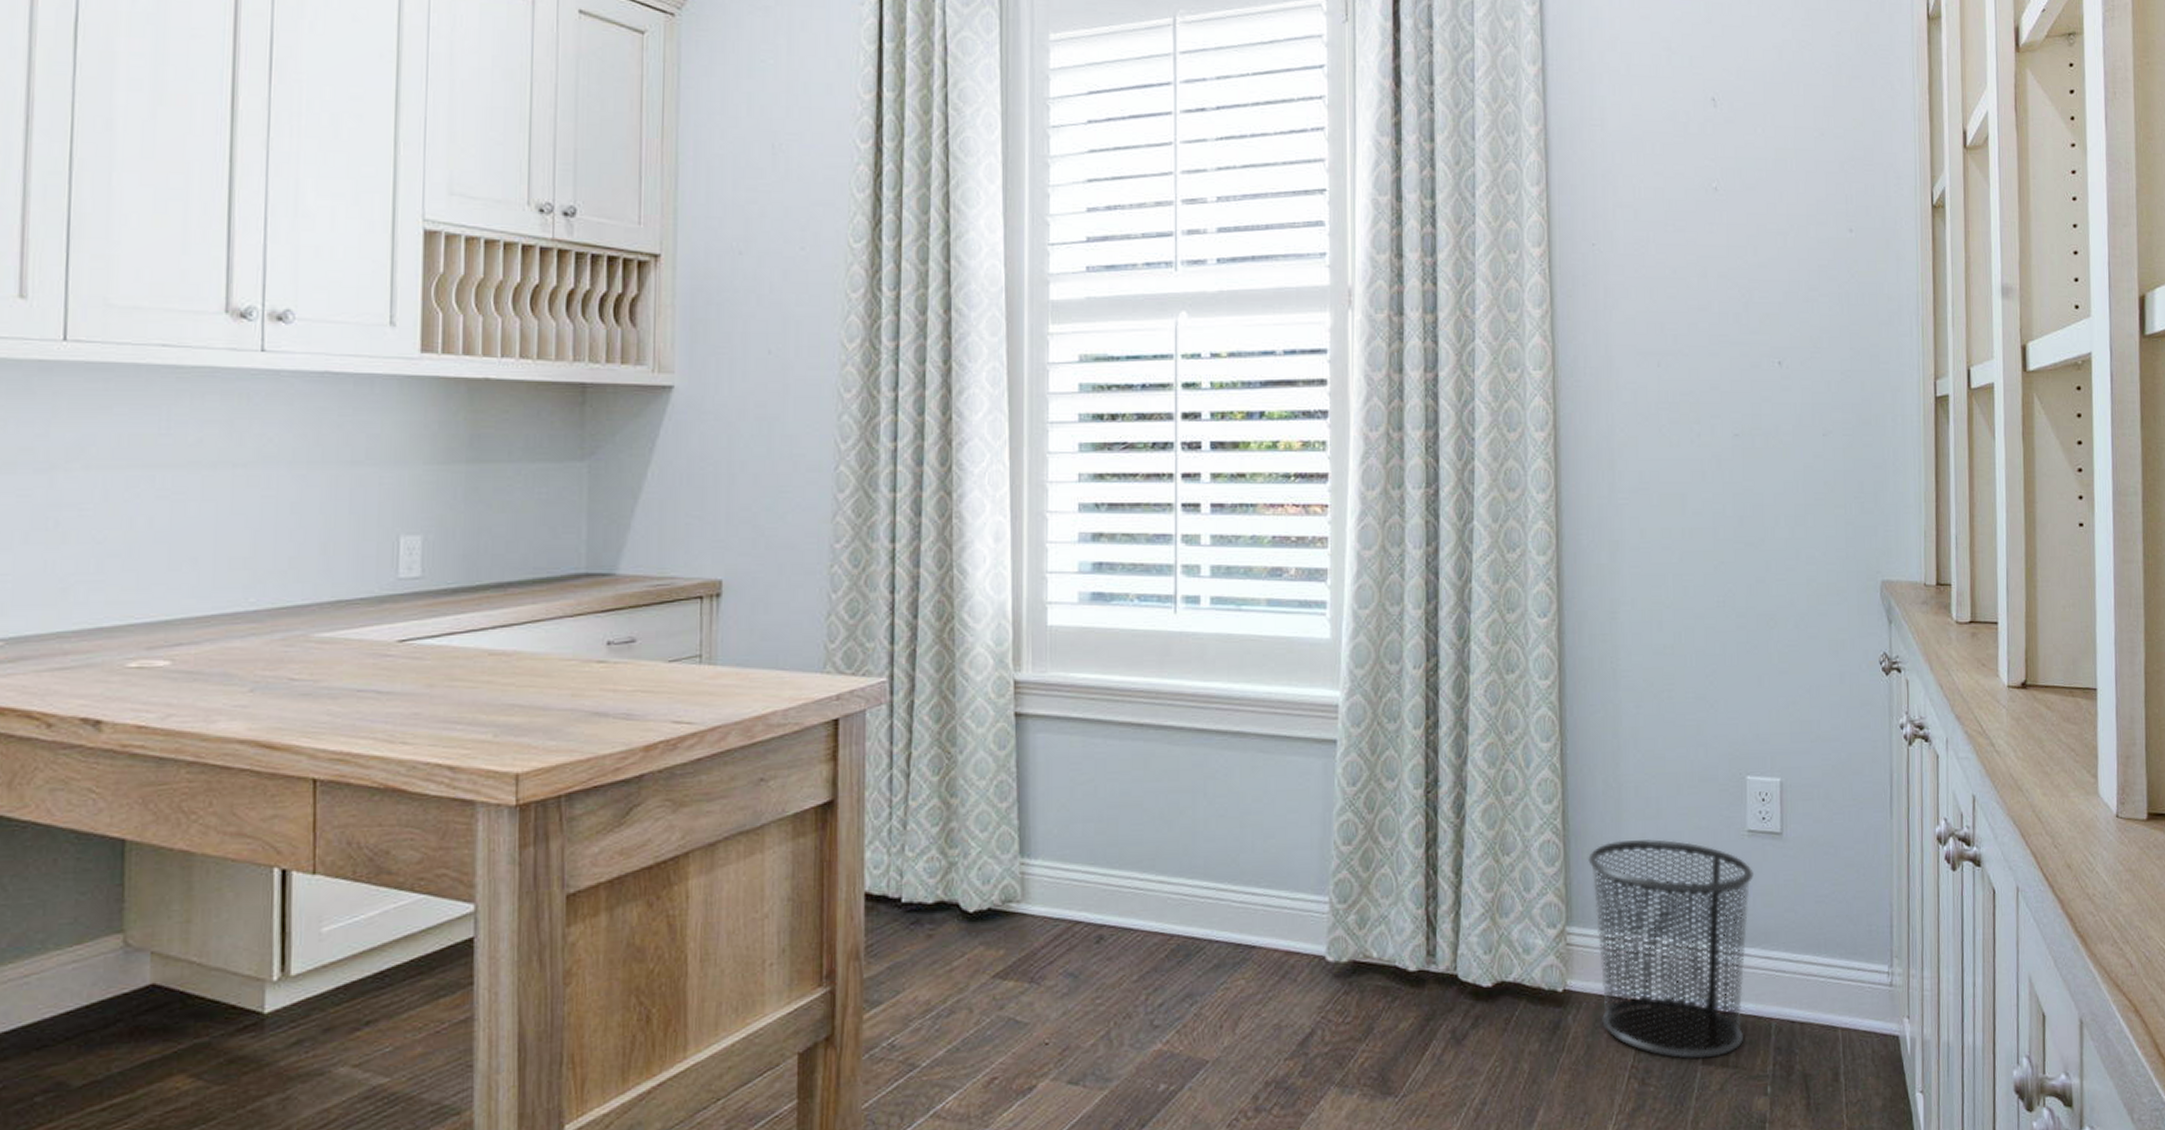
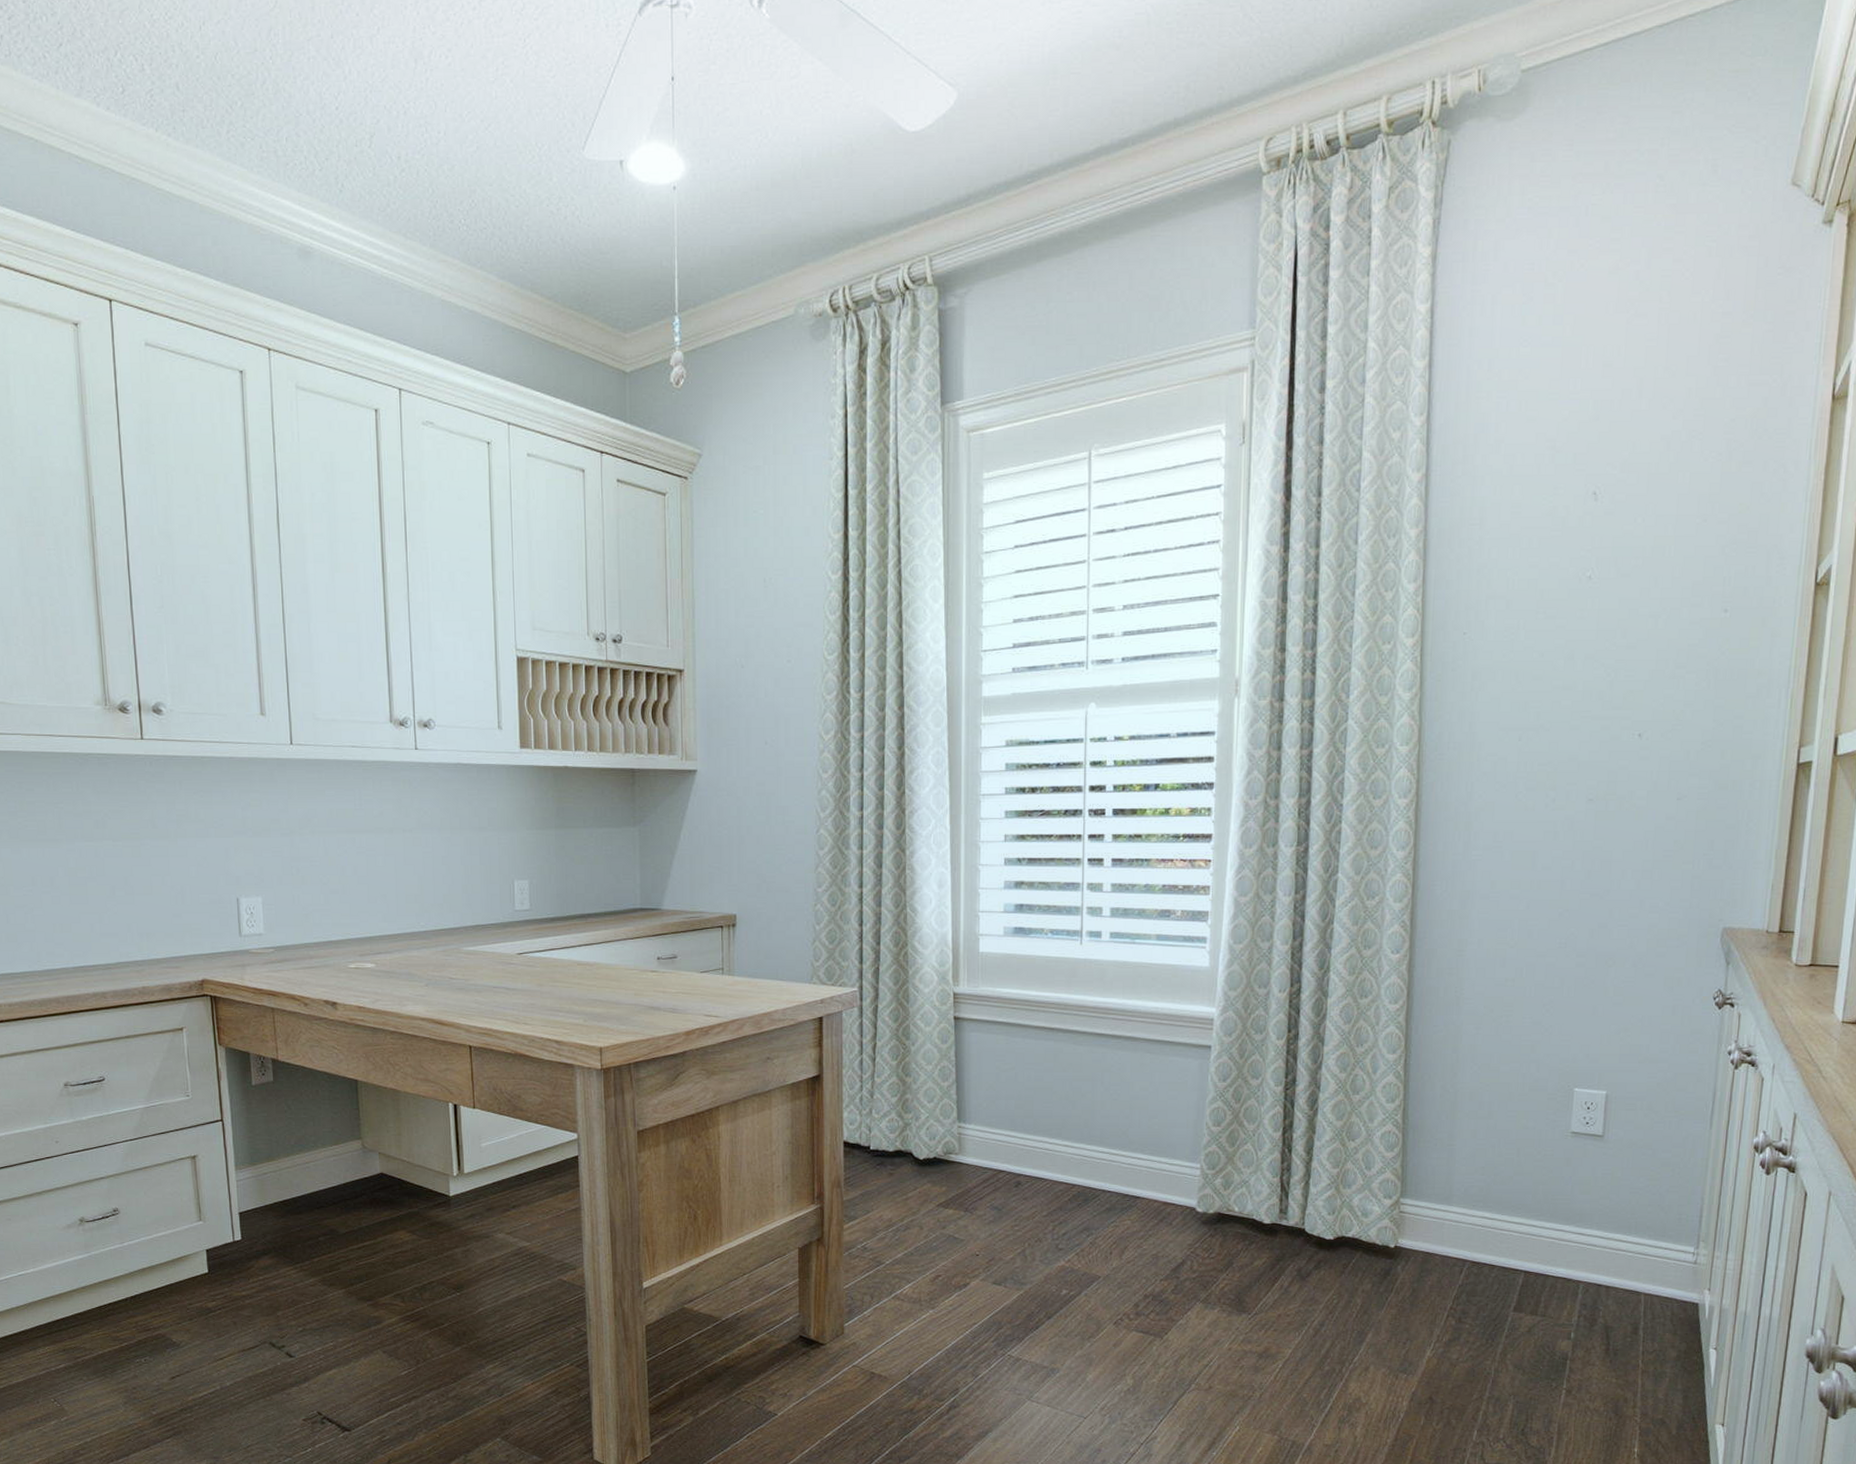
waste bin: present [1588,839,1754,1060] -> none [1423,1135,1574,1307]

